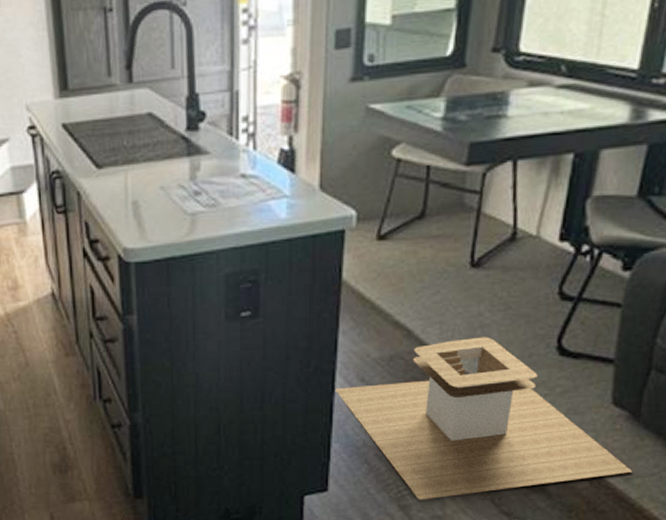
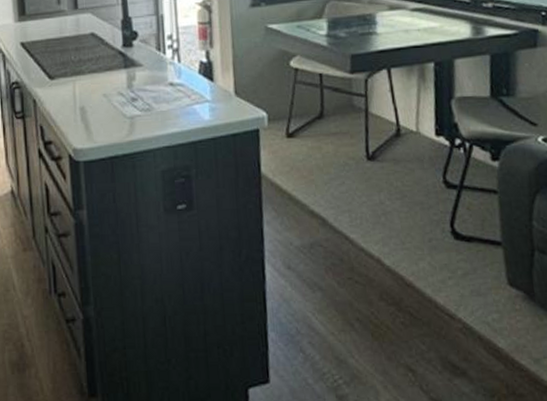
side table: present [334,337,633,500] -> none [265,223,540,389]

